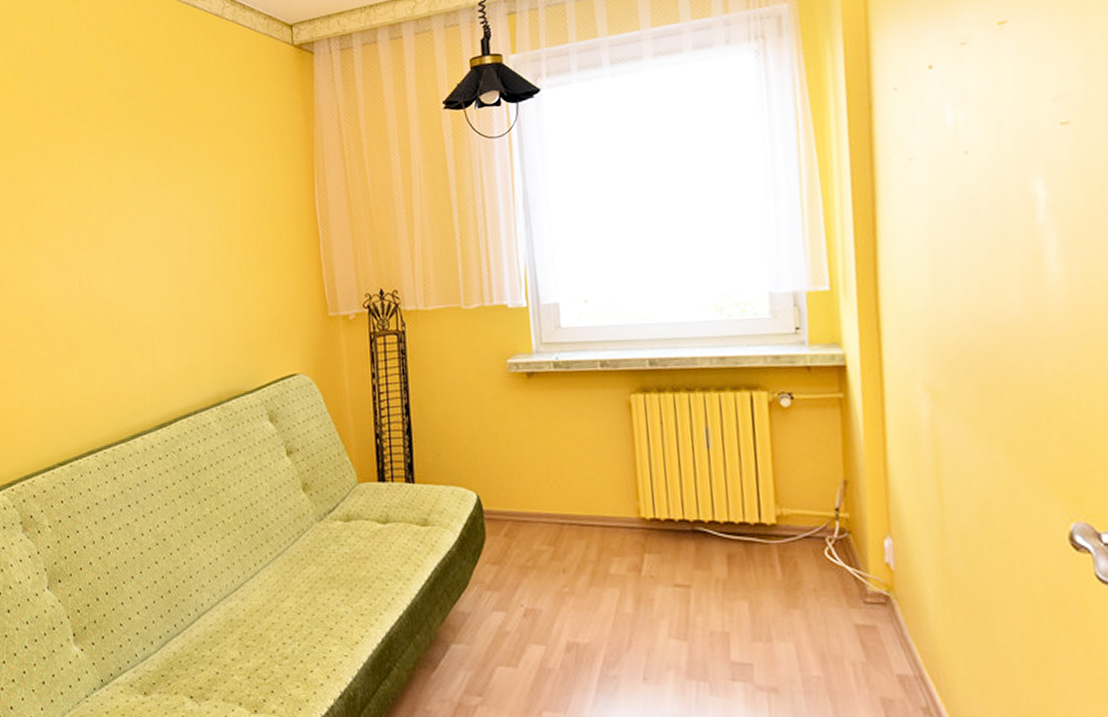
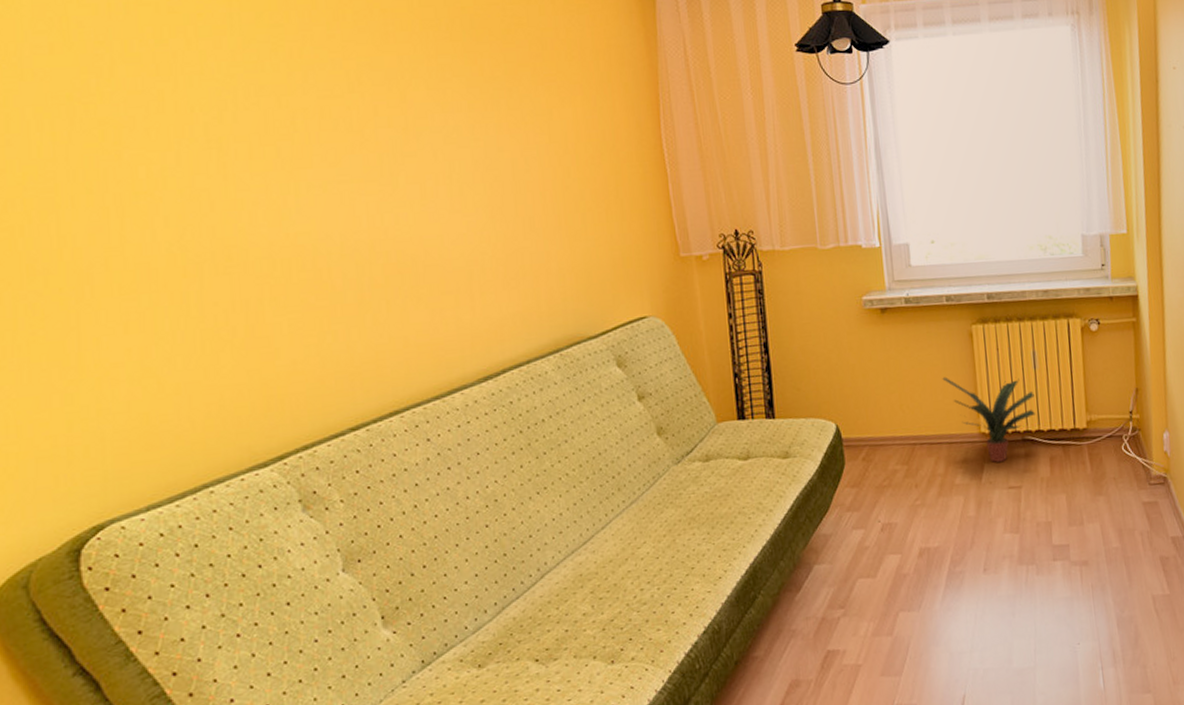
potted plant: none [595,451,710,554] -> present [942,376,1037,463]

